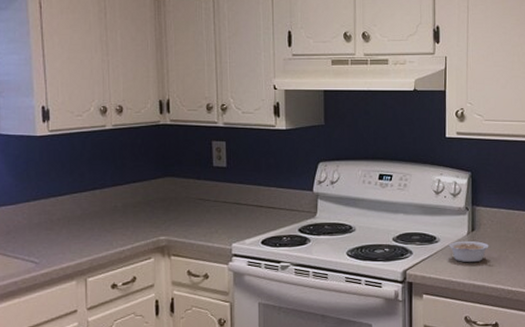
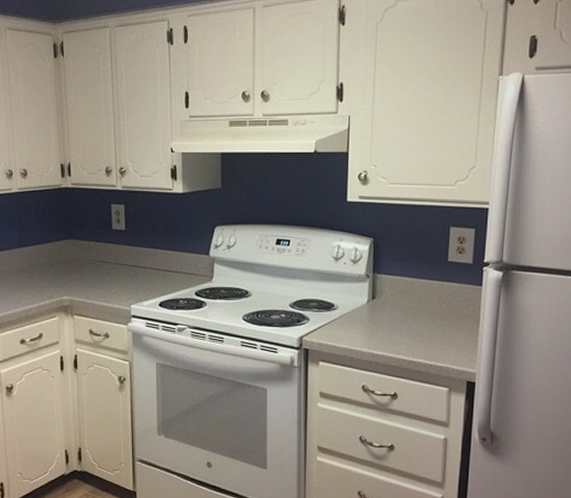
legume: present [448,240,491,263] -> none [347,309,392,332]

